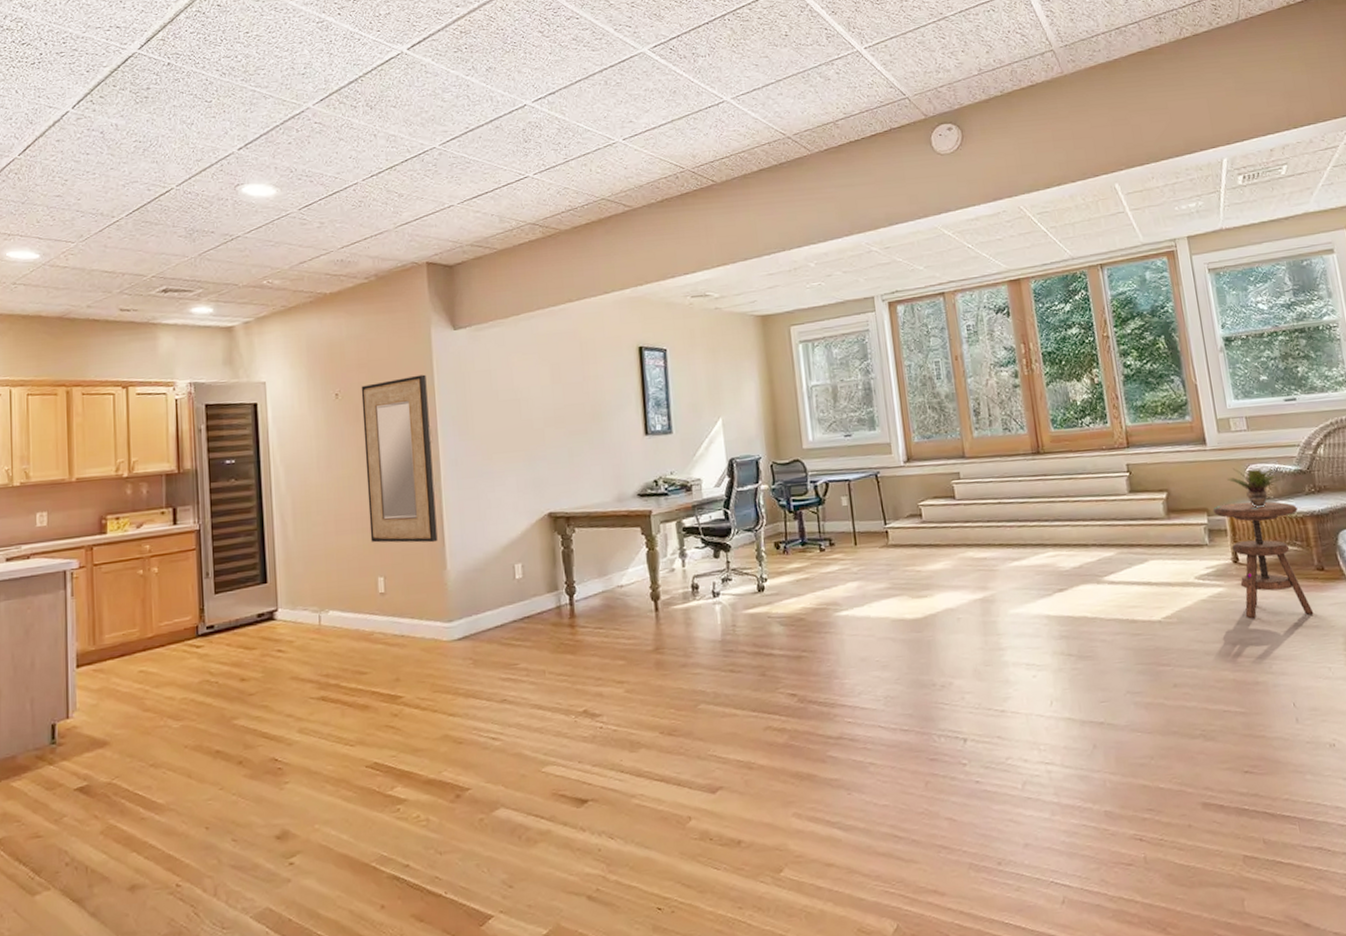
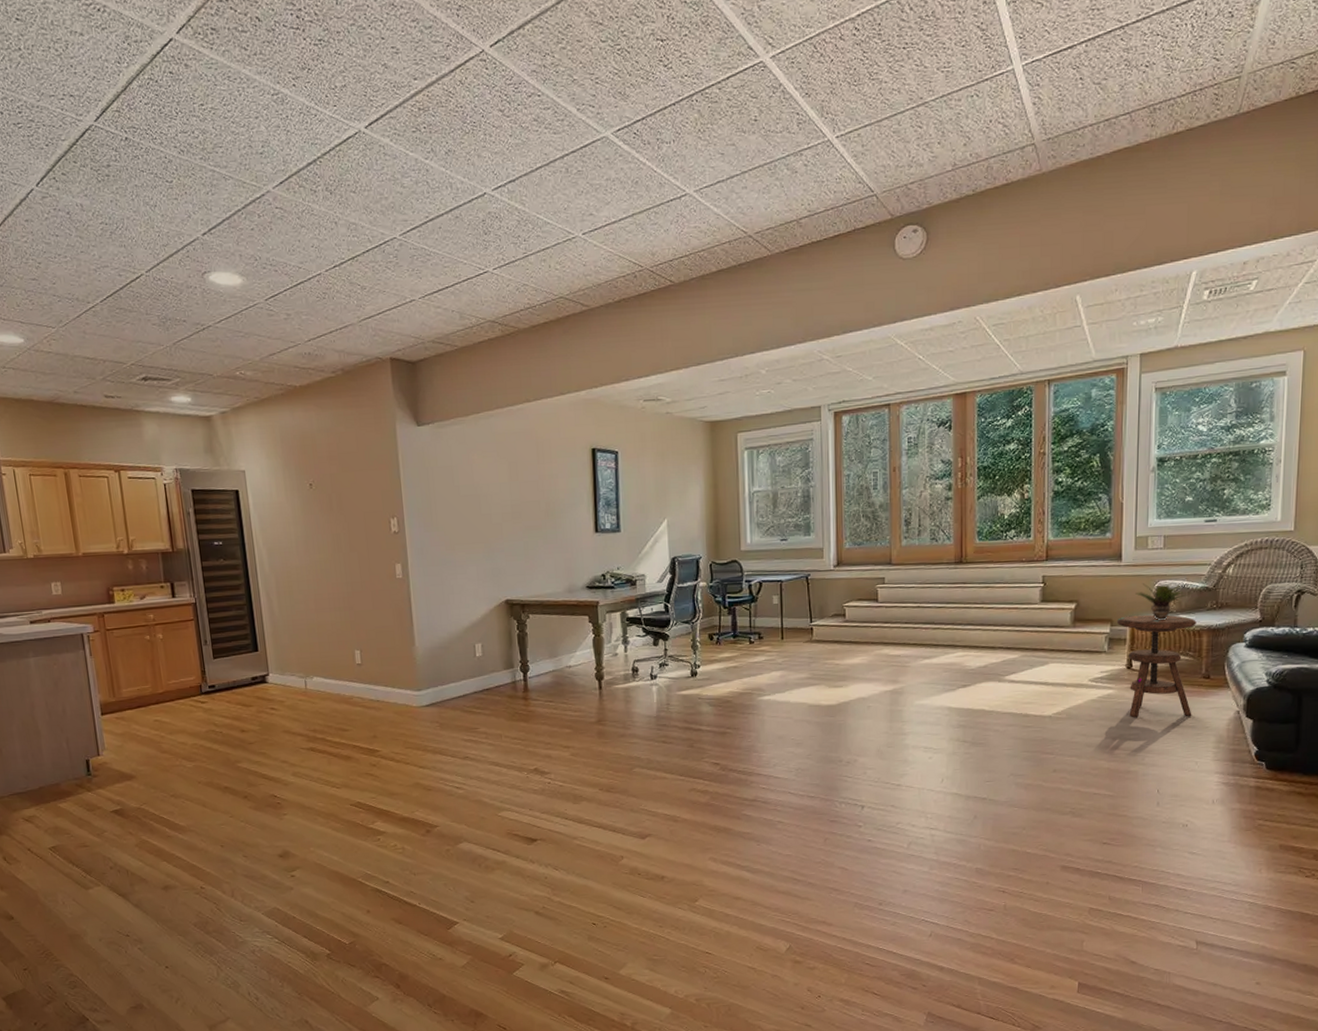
home mirror: present [361,374,438,543] -> none [332,468,407,622]

